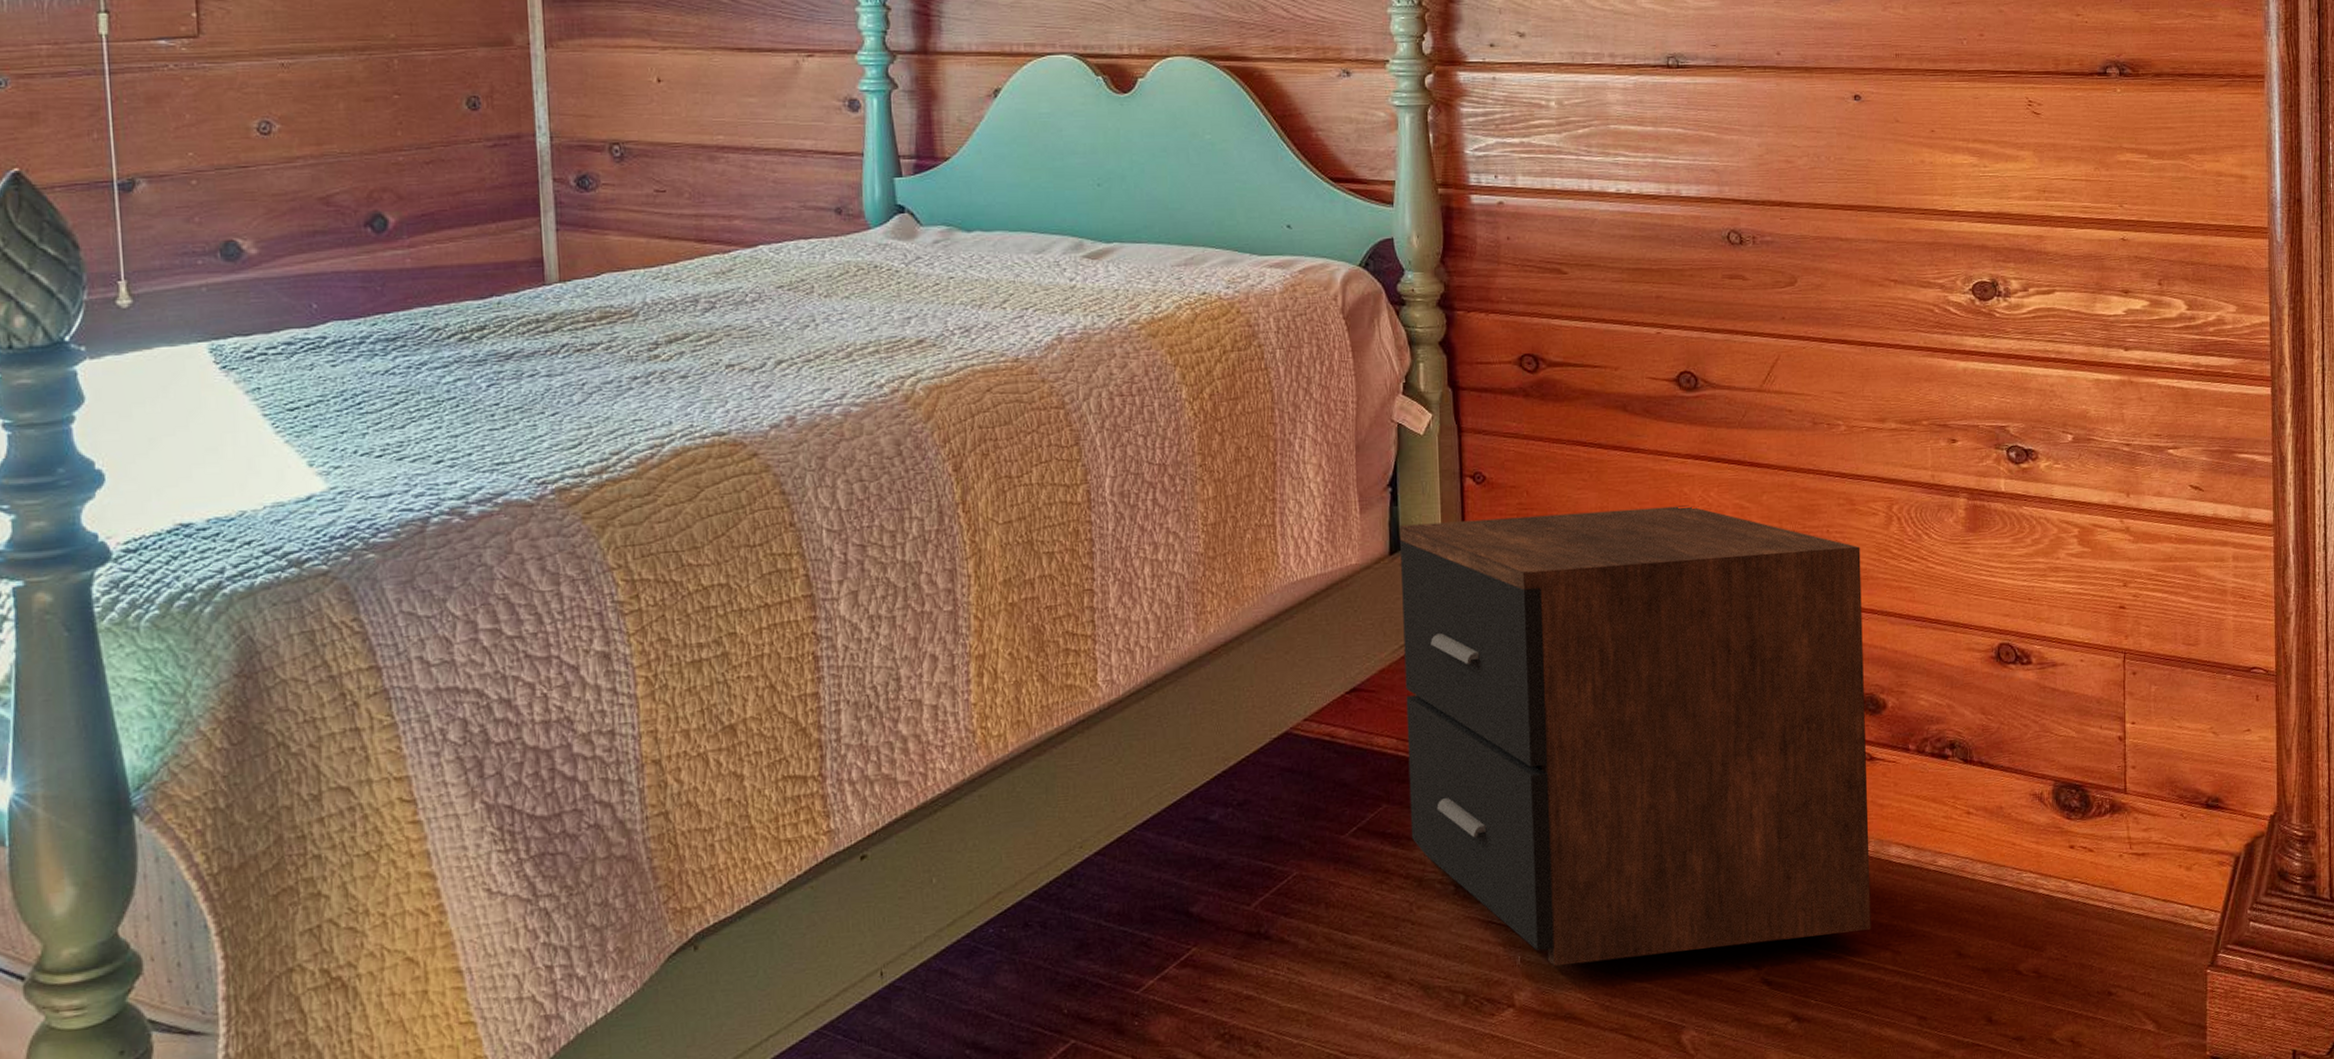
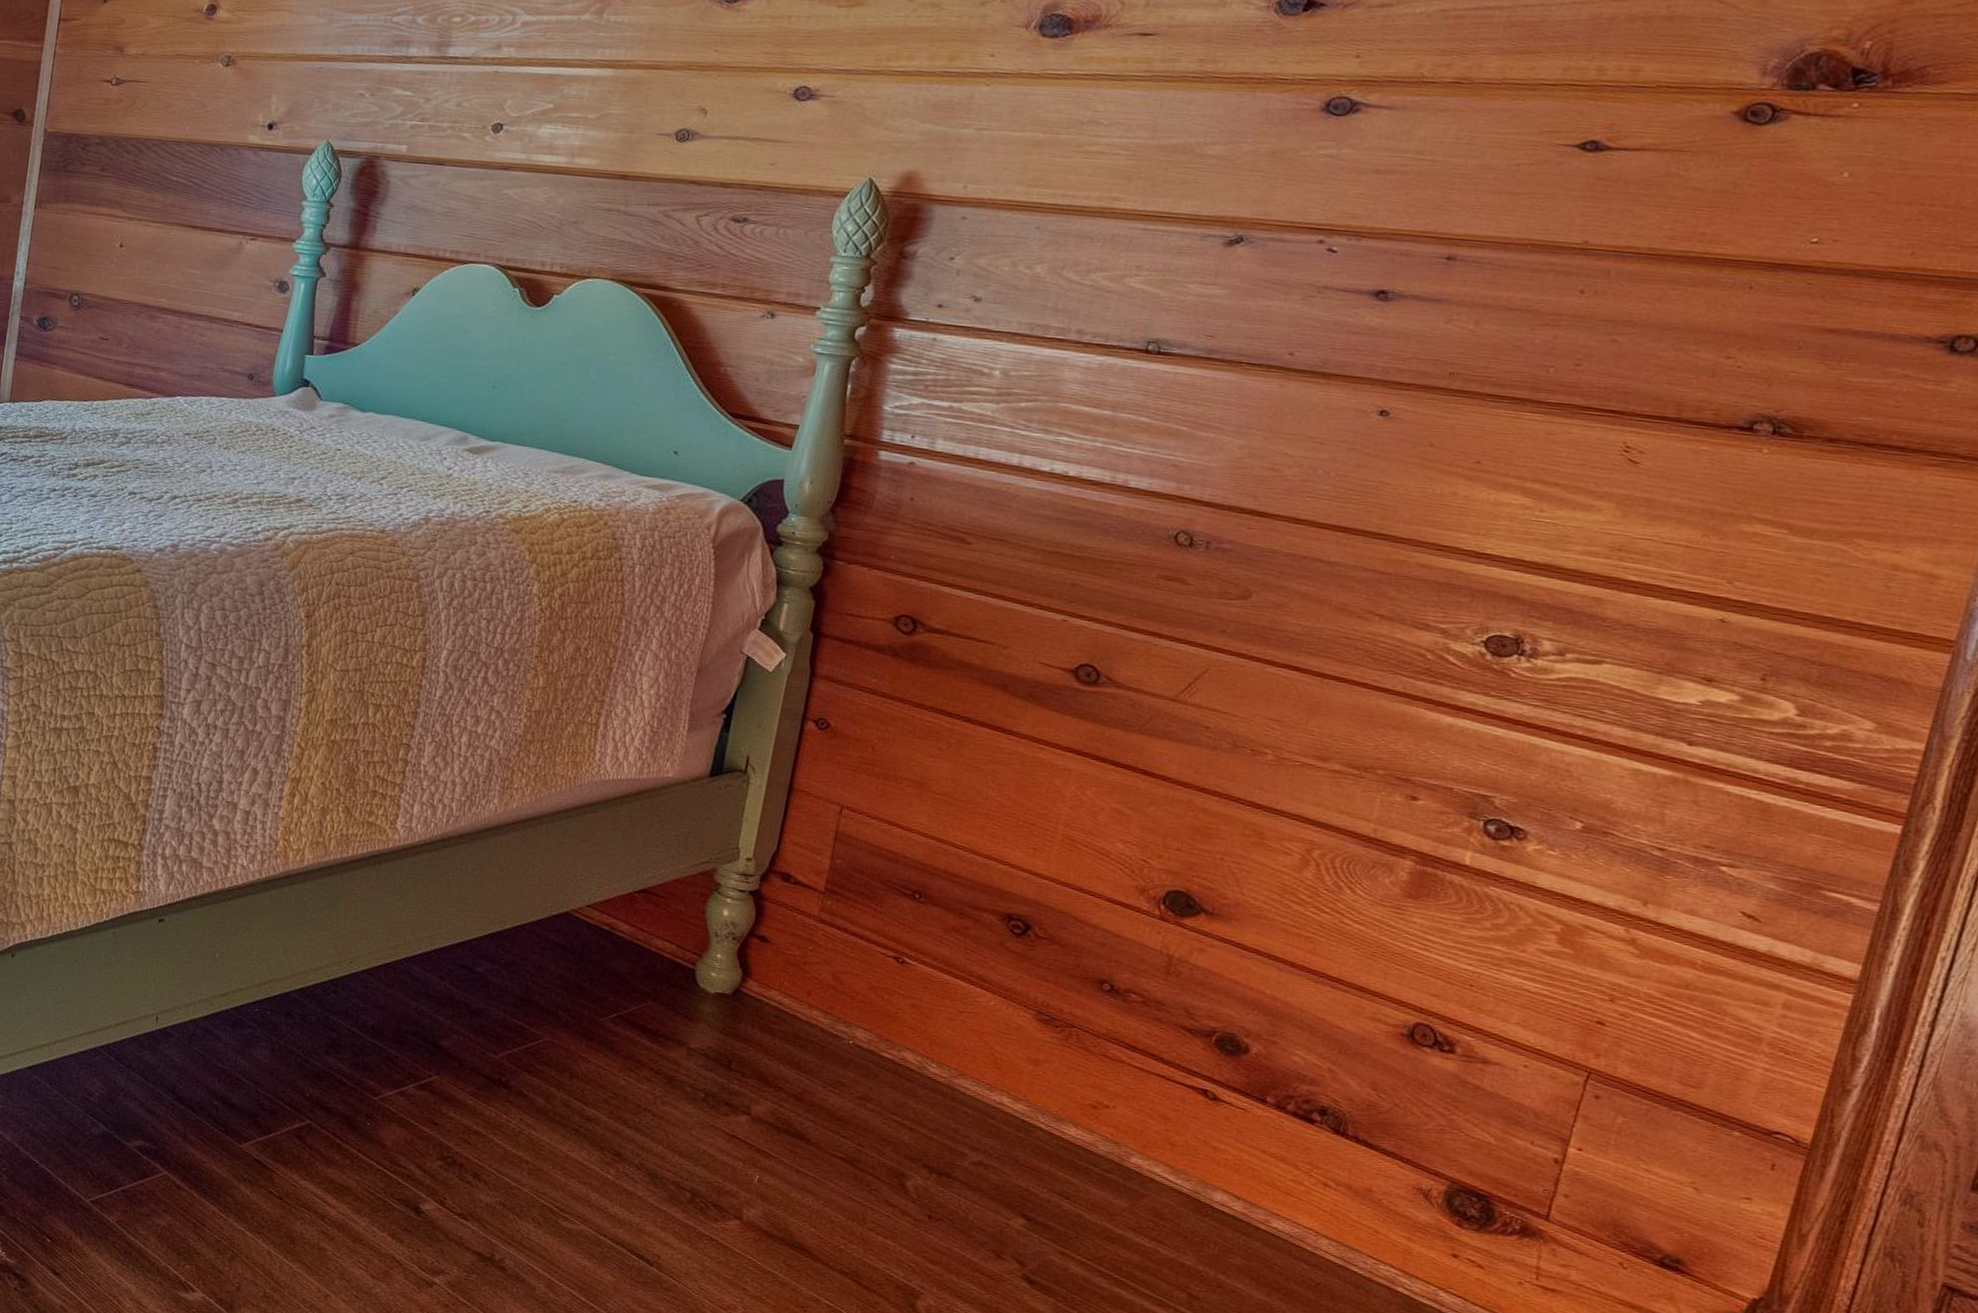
nightstand: present [1400,505,1871,967] -> none [670,751,1259,1266]

